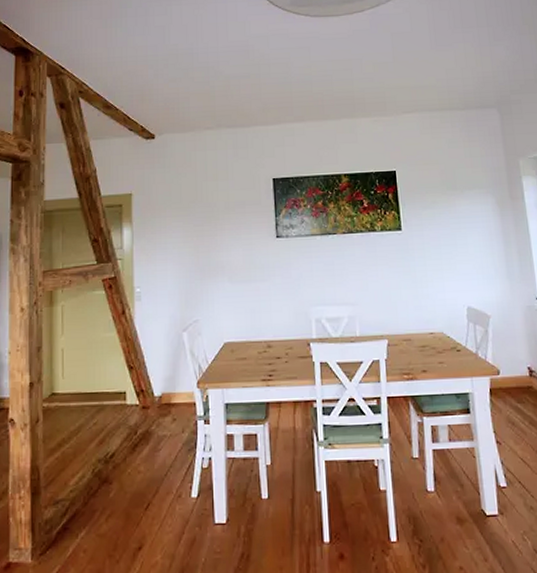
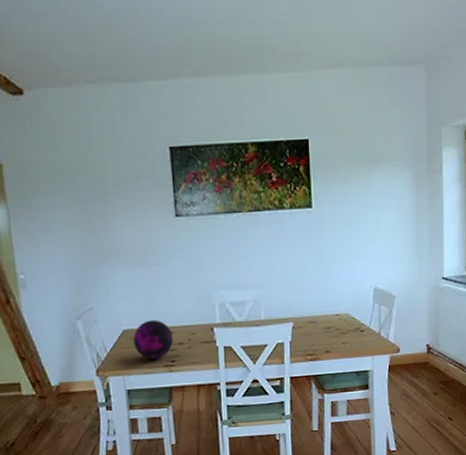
decorative orb: none [234,333,271,373] -> present [133,319,173,360]

